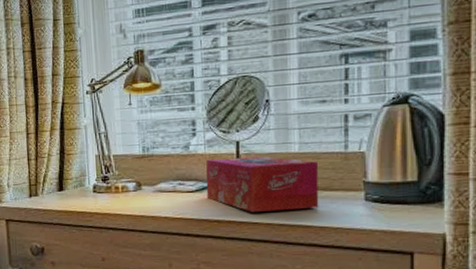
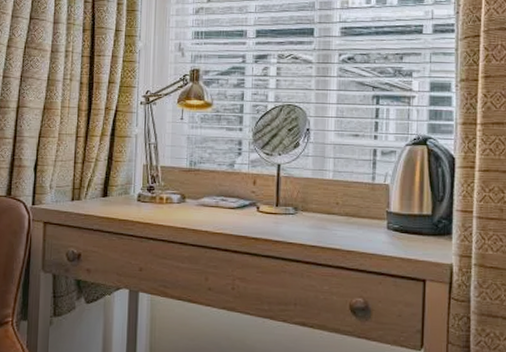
tissue box: present [206,156,319,212] -> none [247,178,348,233]

